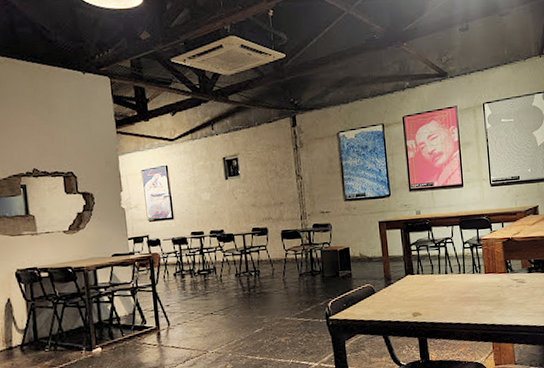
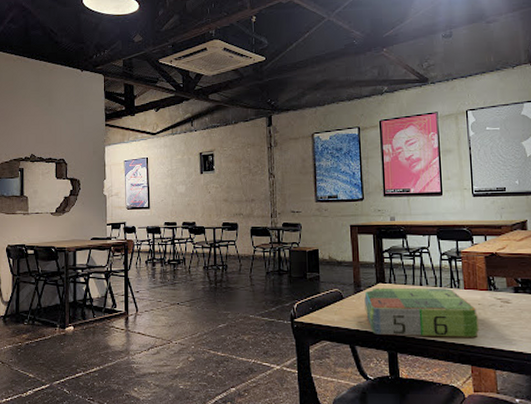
board game: none [394,274,499,324] -> present [364,287,480,337]

